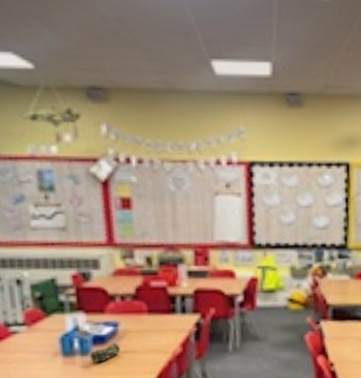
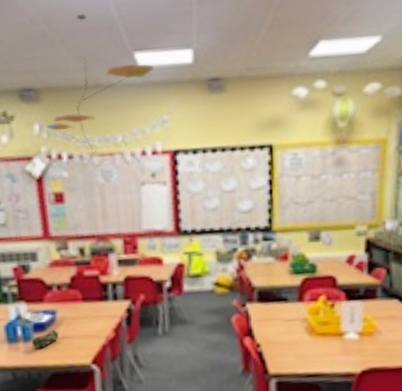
ceiling mobile: none [114,15,232,158] -> present [46,14,155,152]

